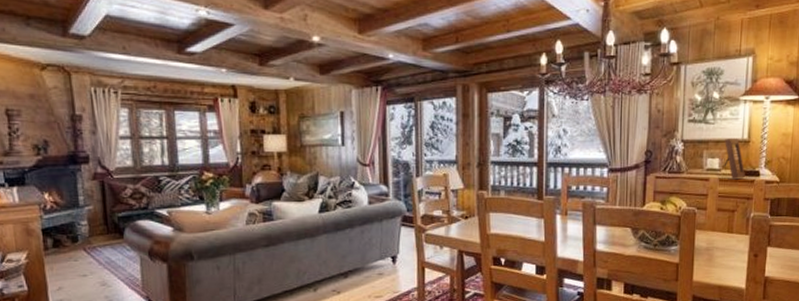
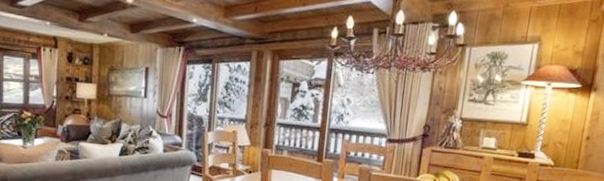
picture frame: present [724,139,746,180] -> none [499,120,521,160]

